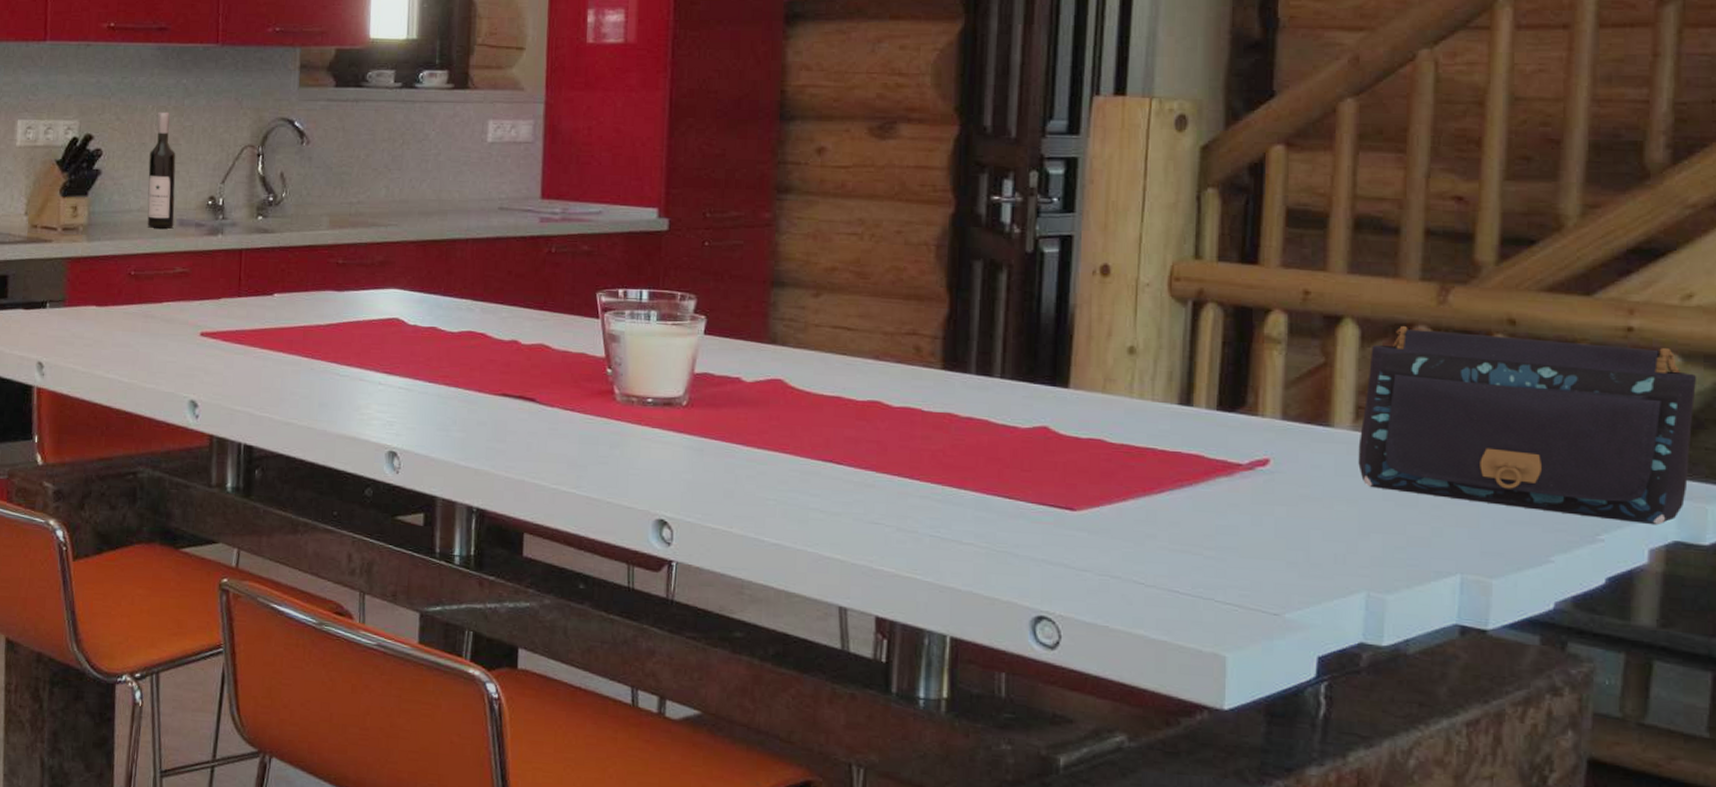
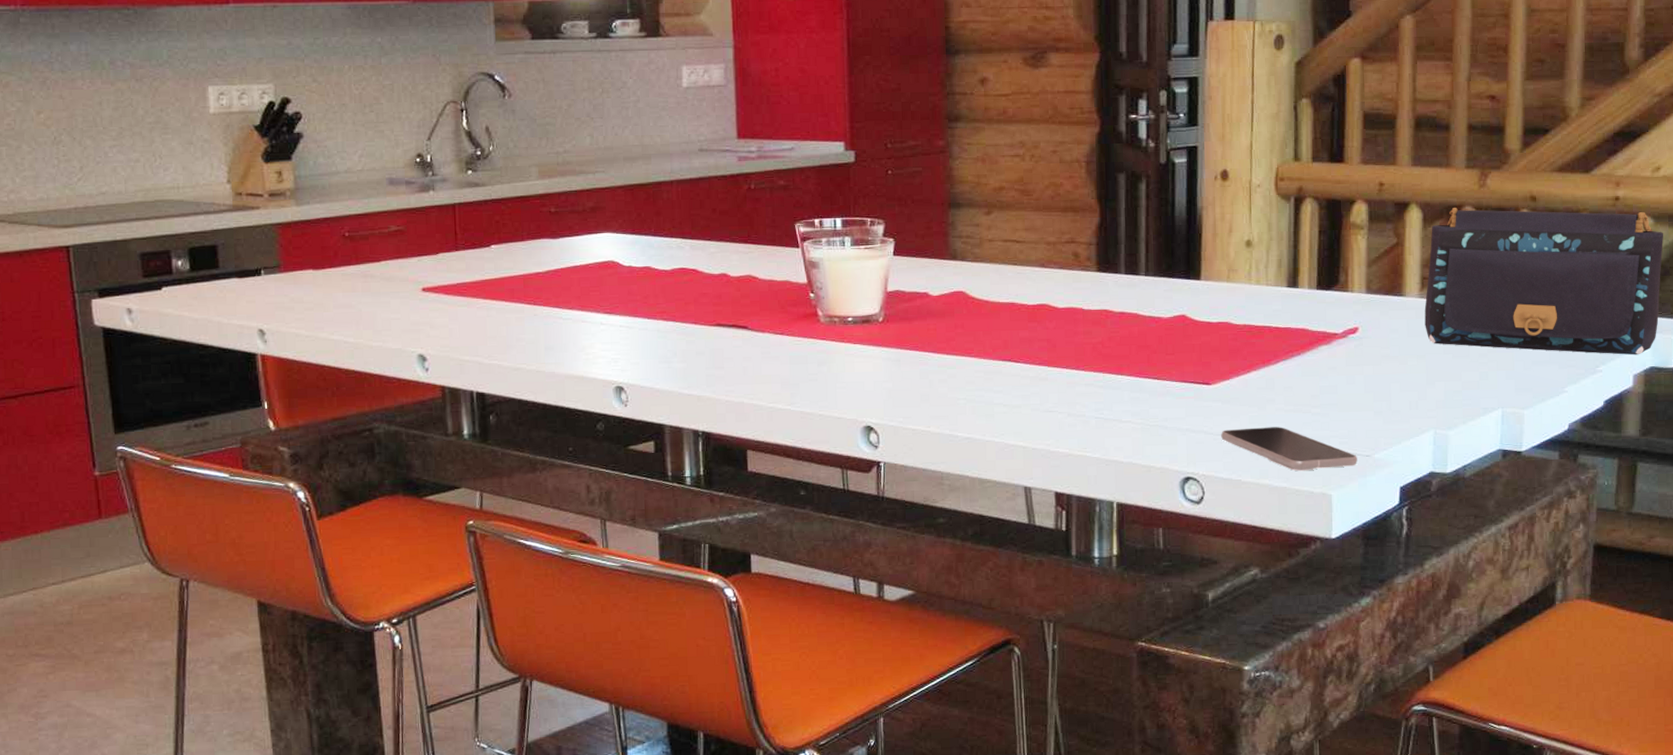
bottle: present [147,111,176,229] -> none [351,71,384,188]
mobile phone: none [1085,565,1262,625] -> present [1221,427,1357,472]

